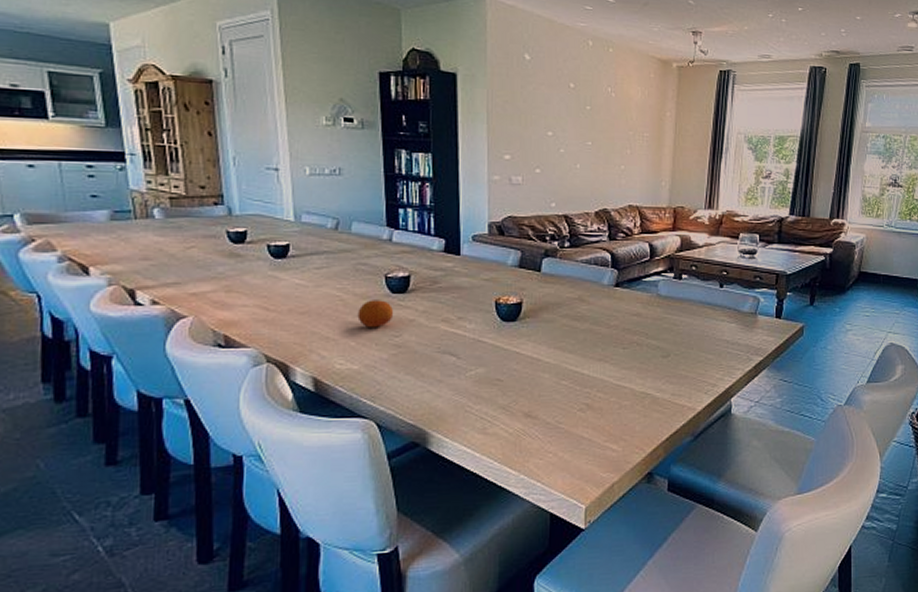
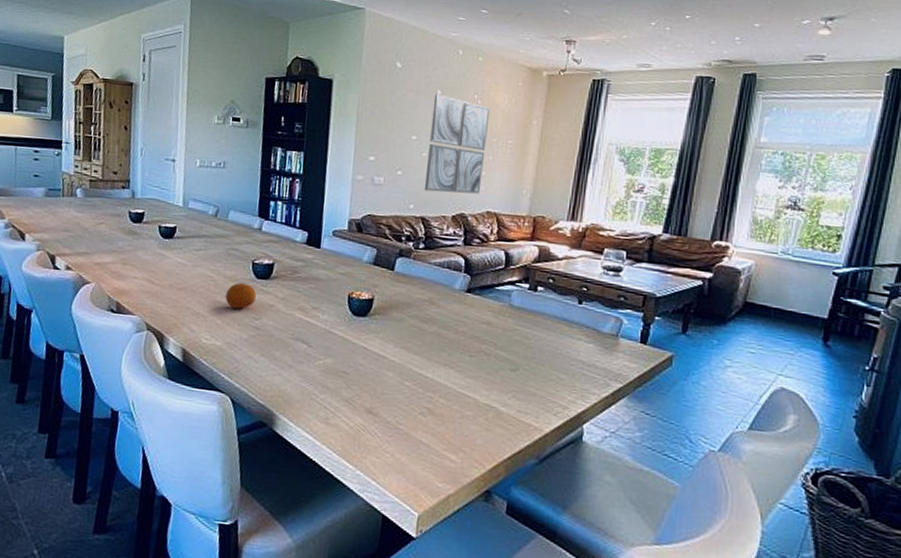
wall art: none [564,87,625,189] -> present [424,94,491,194]

